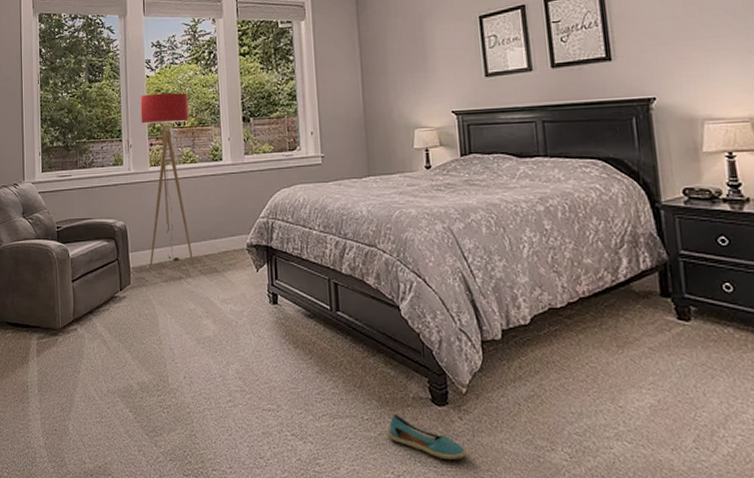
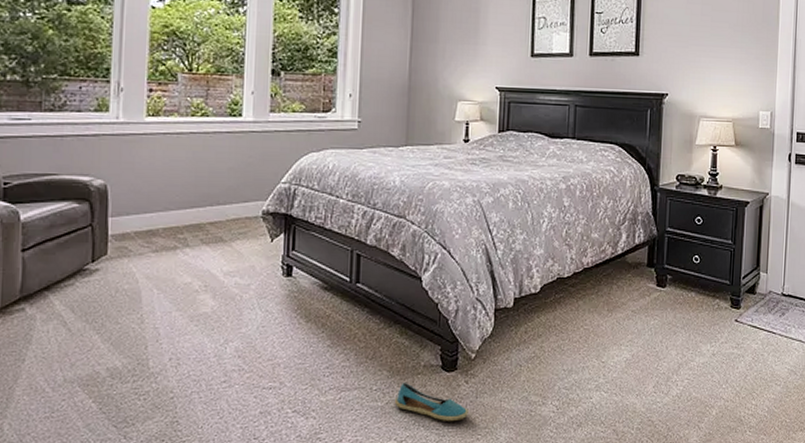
floor lamp: present [140,93,194,269] -> none [135,28,205,237]

